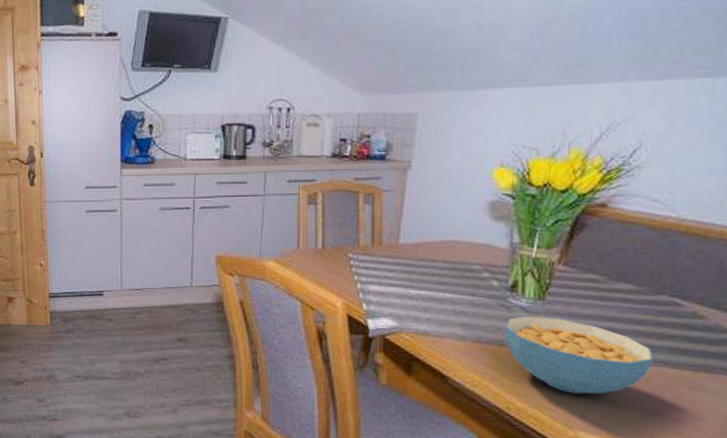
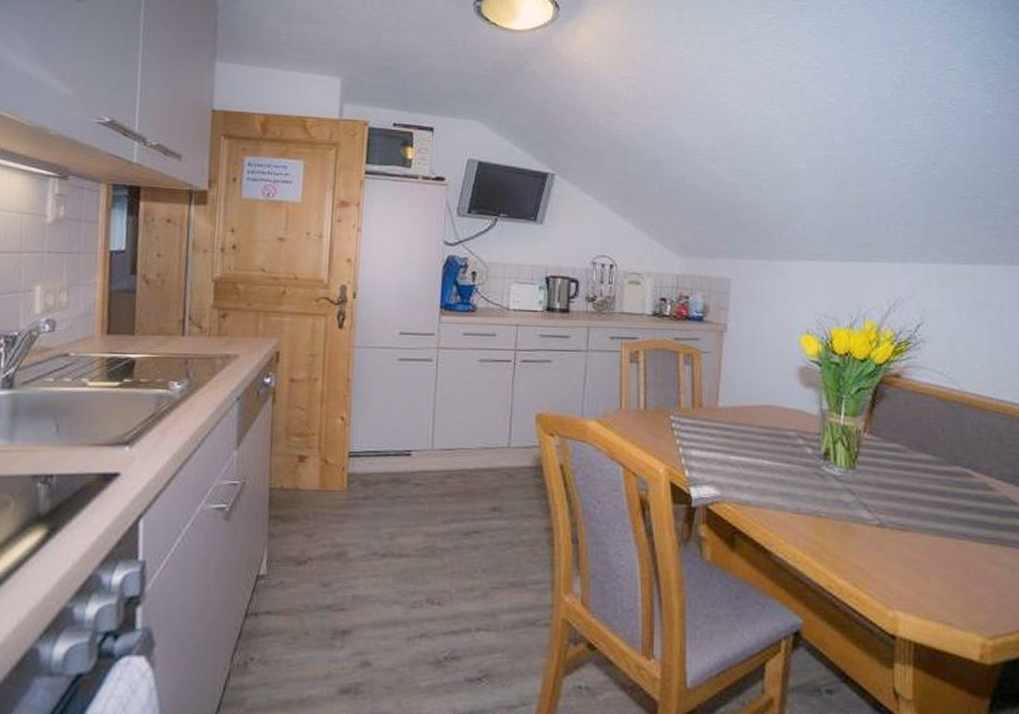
cereal bowl: present [504,316,654,395] -> none [820,485,956,570]

